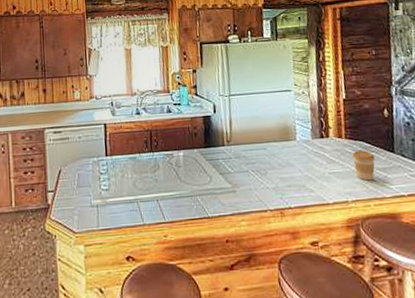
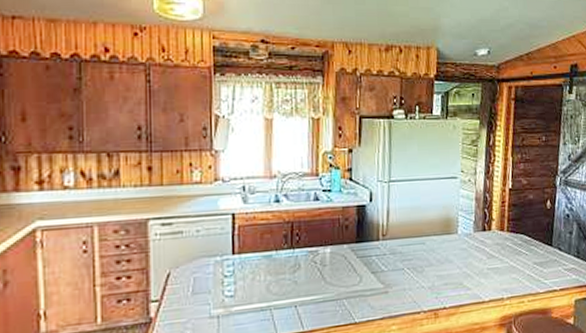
coffee cup: present [352,150,375,181] -> none [512,244,533,276]

